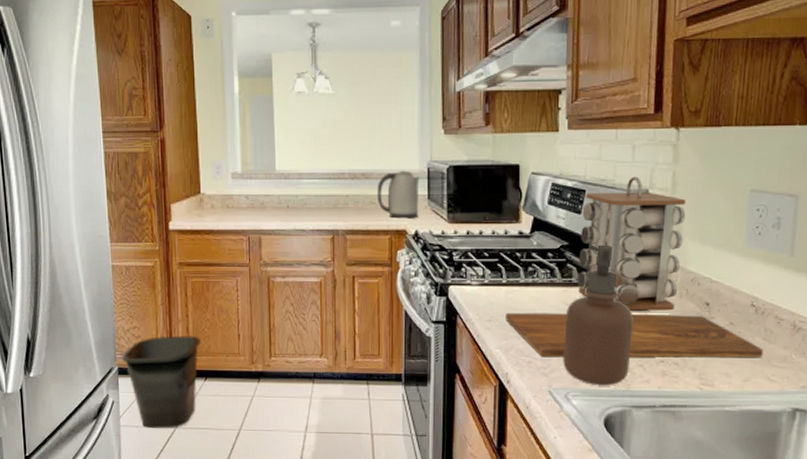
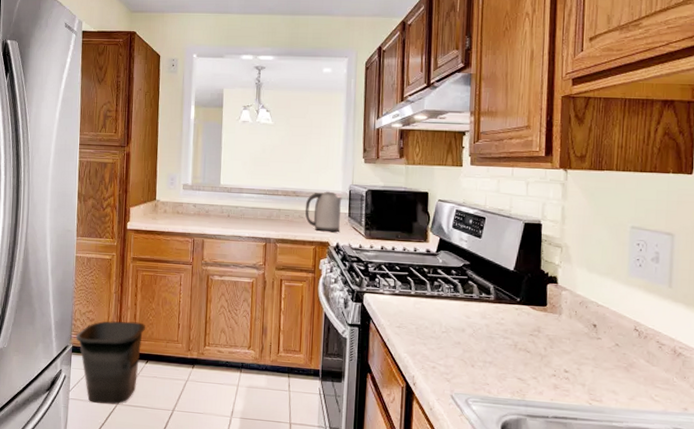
cutting board: present [505,312,763,358] -> none [413,321,647,378]
soap dispenser: present [563,244,633,385] -> none [464,266,528,394]
spice rack: present [577,176,687,312] -> none [477,208,575,329]

